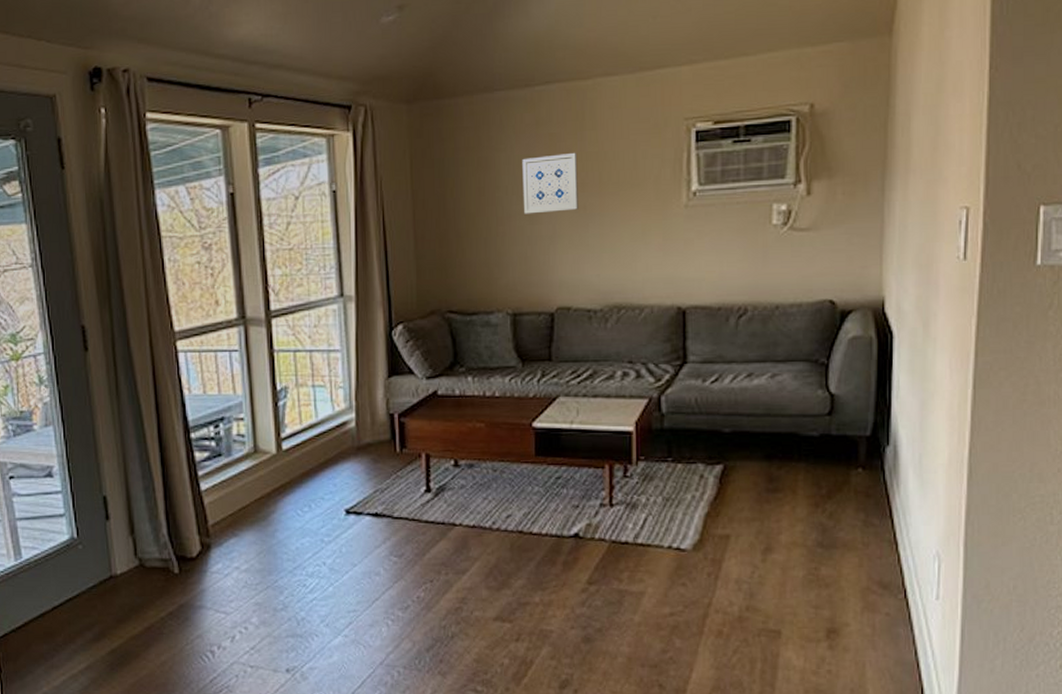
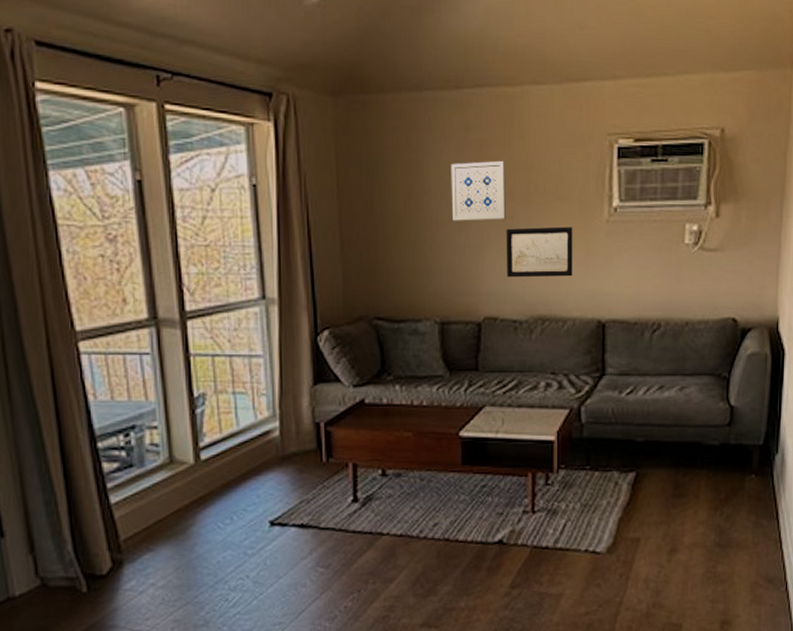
wall art: none [578,213,650,267] -> present [506,227,573,278]

